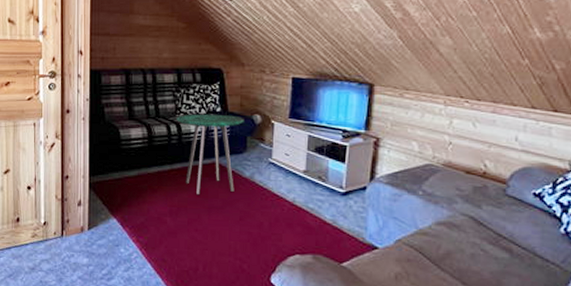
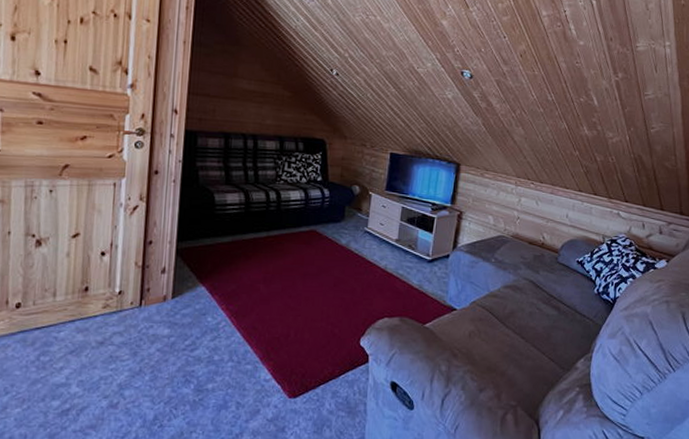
side table: present [177,114,244,194] -> none [277,182,344,261]

